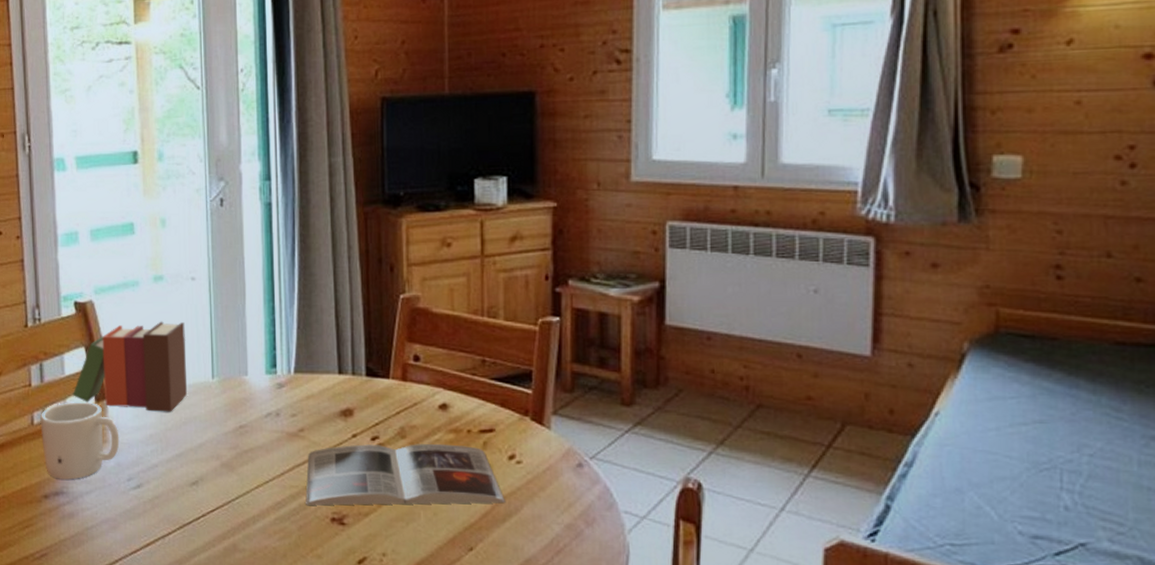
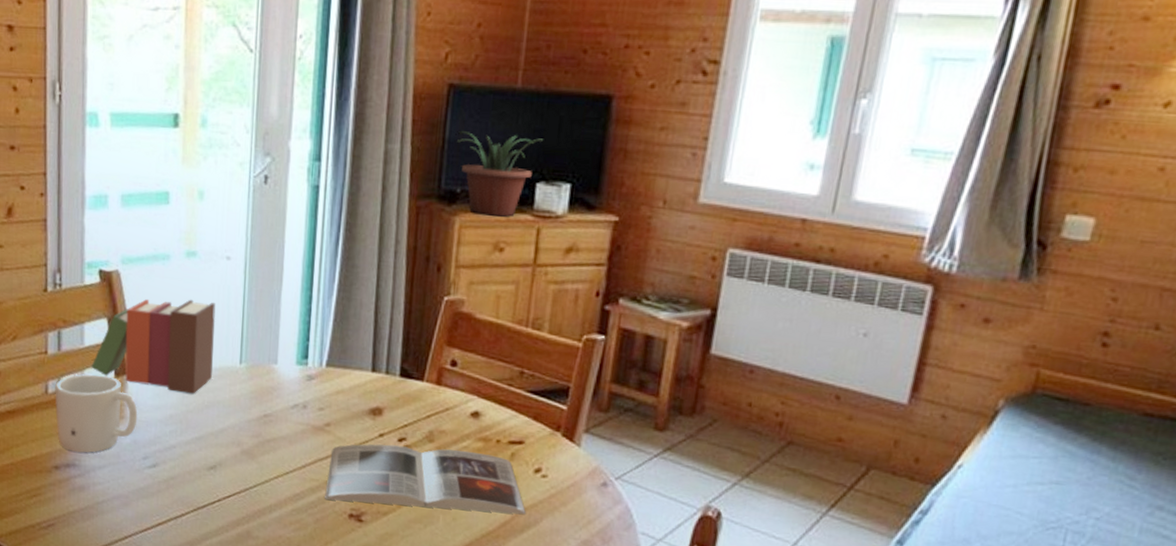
potted plant: none [393,137,475,214] -> present [455,131,543,217]

